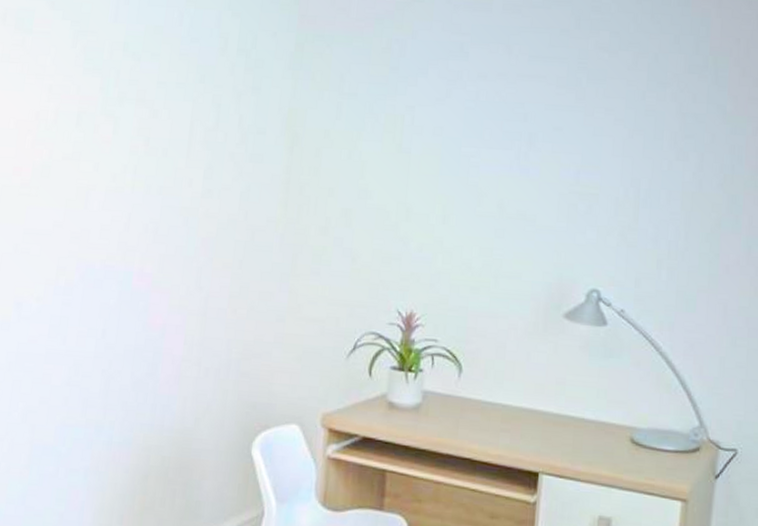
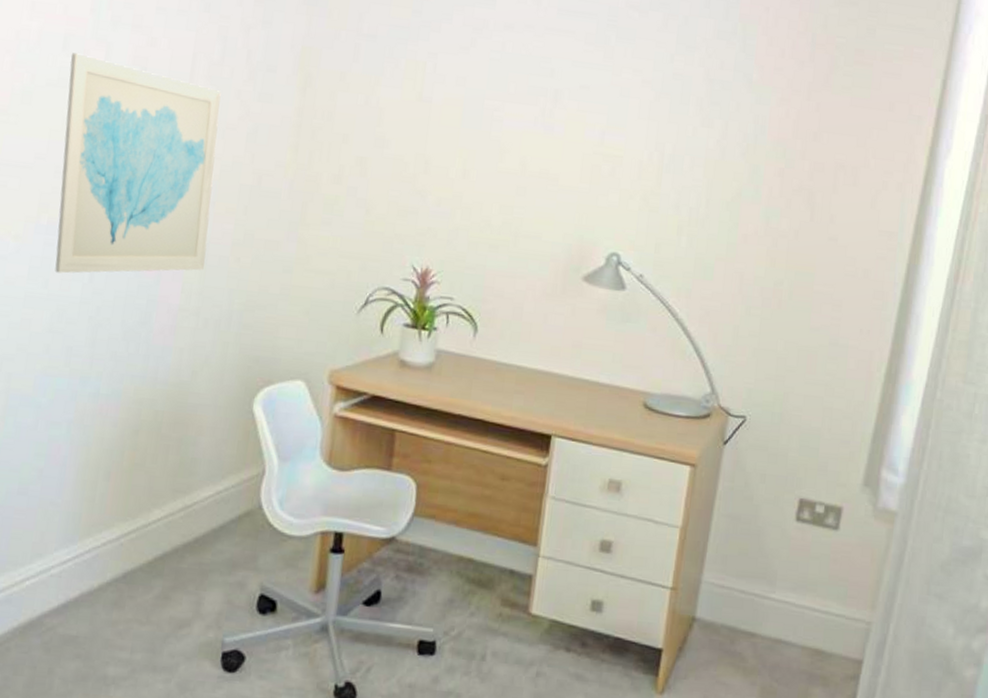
wall art: none [72,128,216,331] -> present [55,53,221,274]

